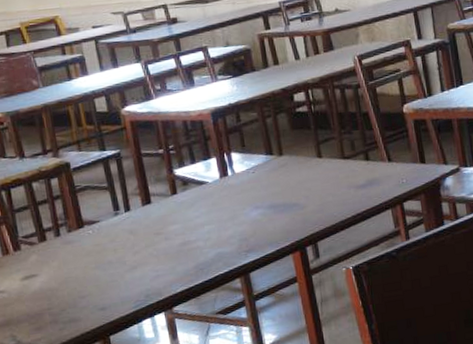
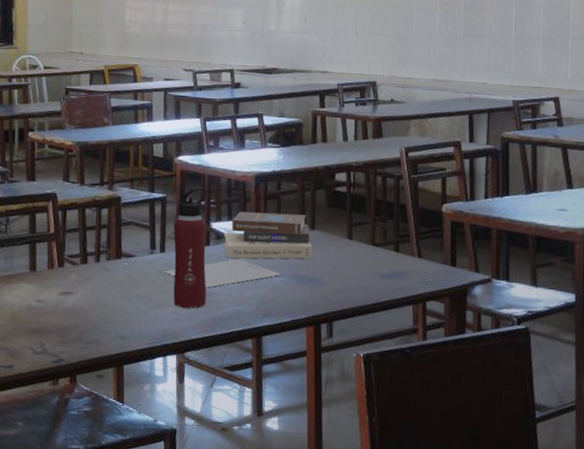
paper: none [132,201,258,238] -> present [163,259,282,288]
water bottle: none [133,135,185,264] -> present [173,187,207,309]
books: none [189,142,285,203] -> present [223,211,313,259]

